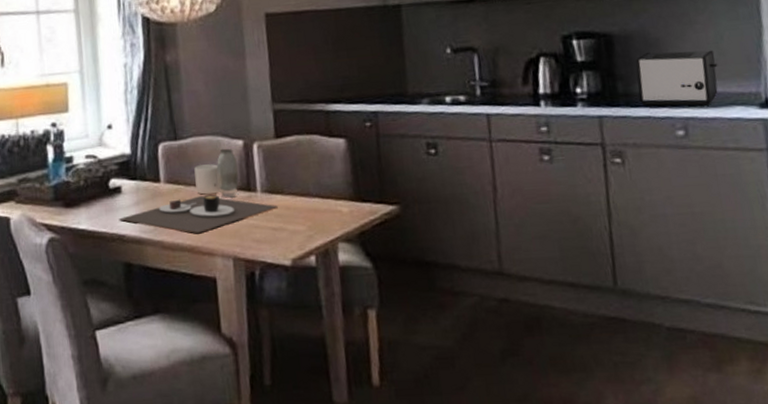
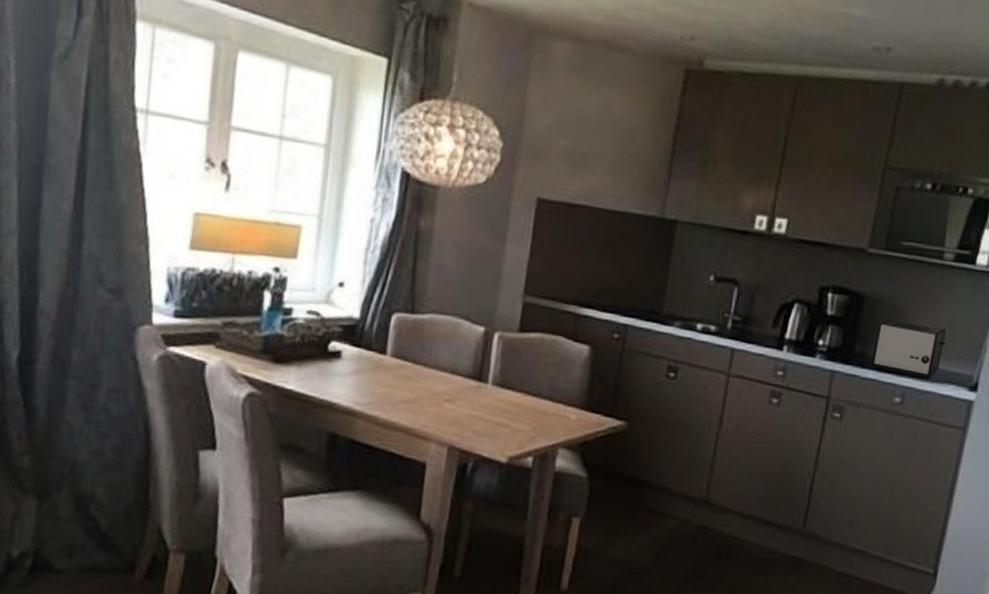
place setting: present [118,194,278,234] -> none [331,376,506,416]
mug: present [194,164,221,195] -> none [424,344,452,378]
vase: present [216,148,239,199] -> none [448,332,474,386]

